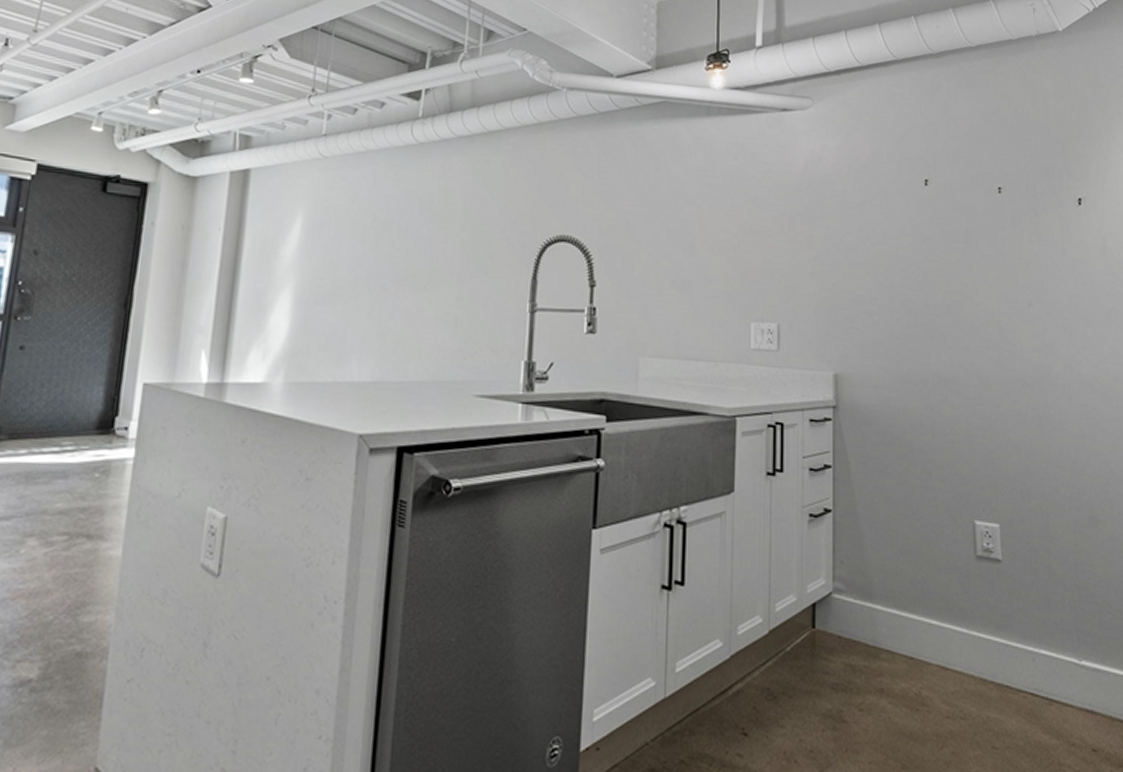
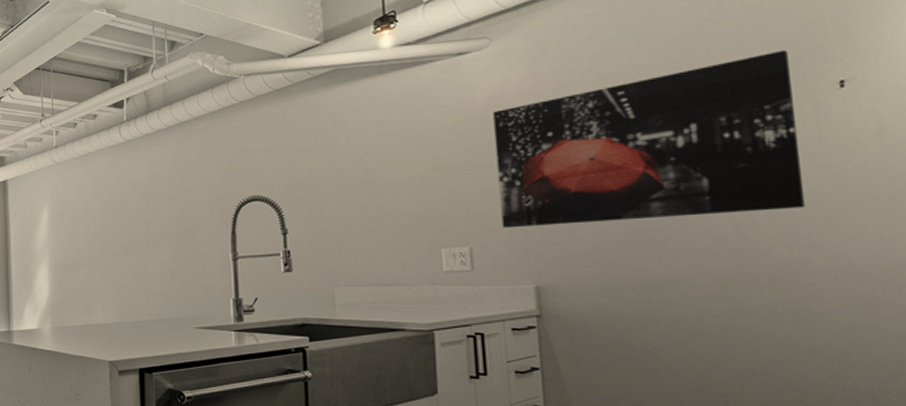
wall art: none [809,161,1051,316] -> present [493,50,806,229]

